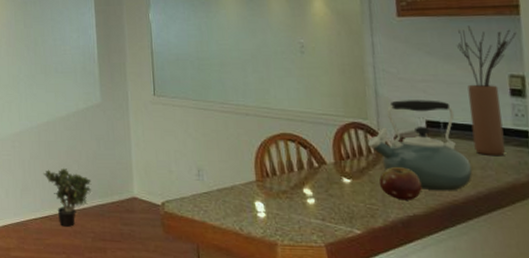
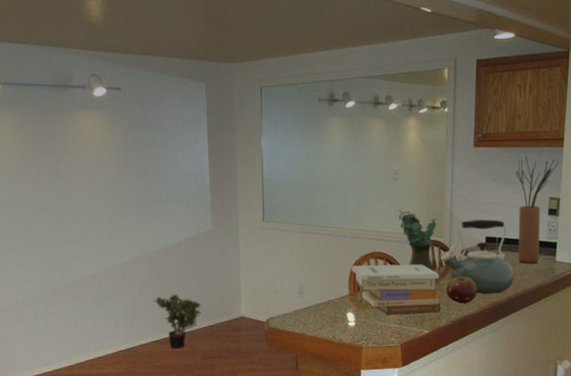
books: none [257,147,374,209] -> present [352,264,440,315]
vase: none [309,85,361,159] -> present [399,208,437,272]

